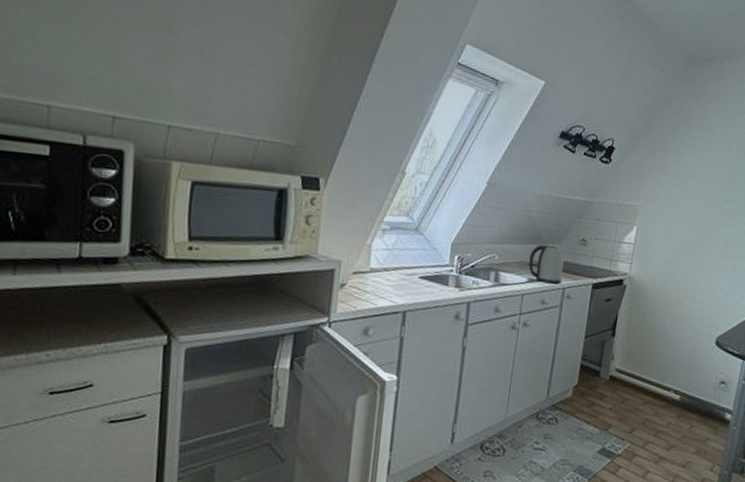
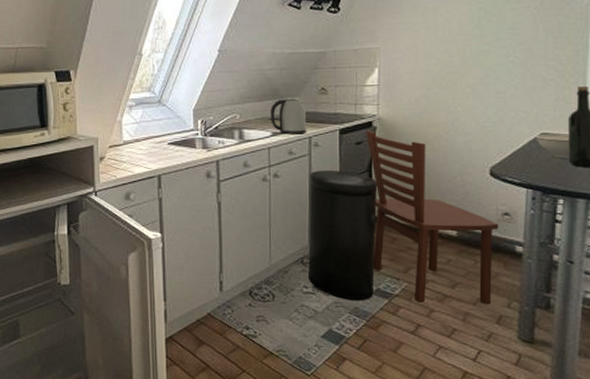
pedal bin: none [541,323,619,460] -> present [308,170,378,301]
dining chair: none [602,288,716,467] -> present [366,131,499,304]

